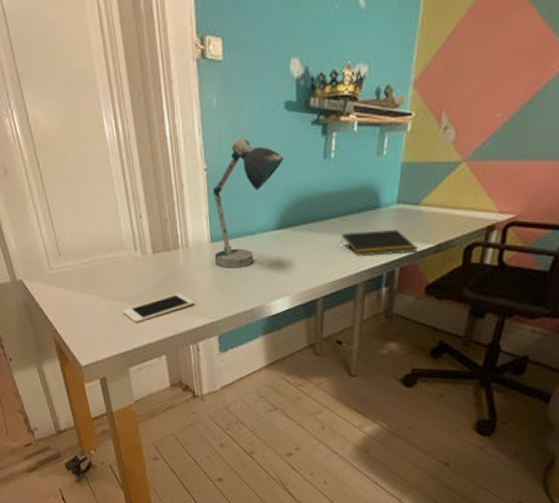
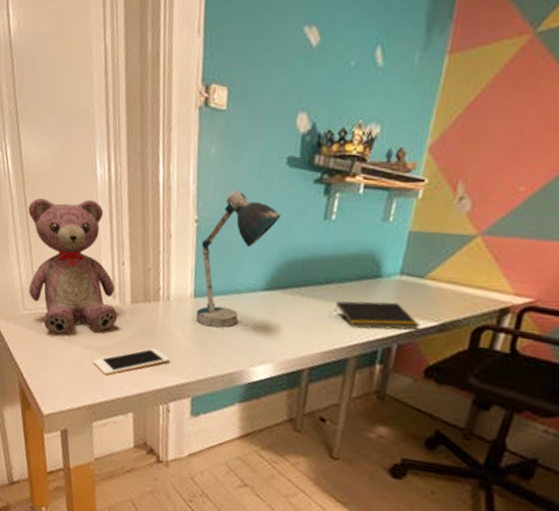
teddy bear: none [42,158,140,290] -> present [28,198,117,335]

